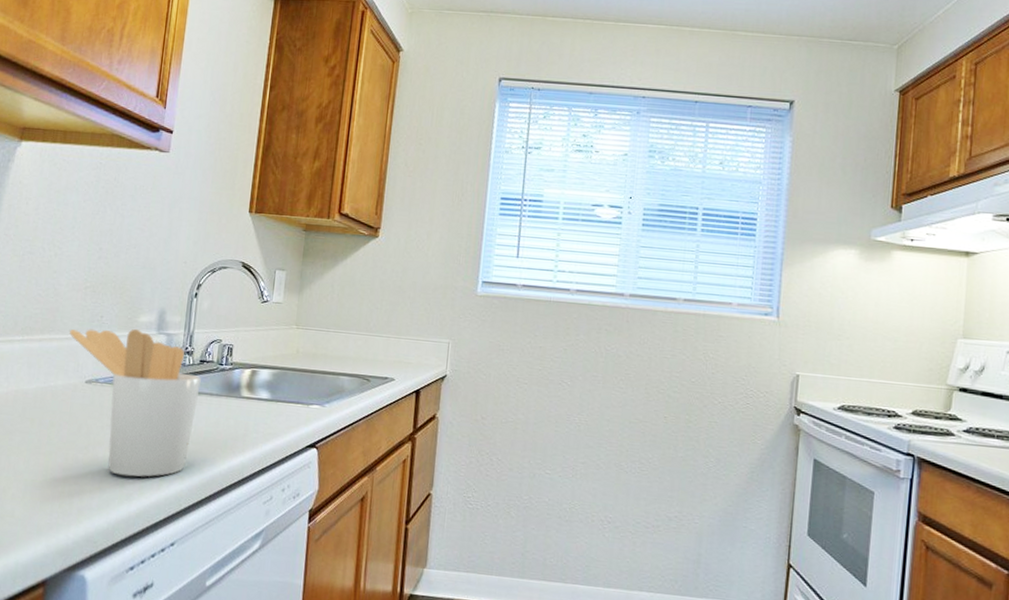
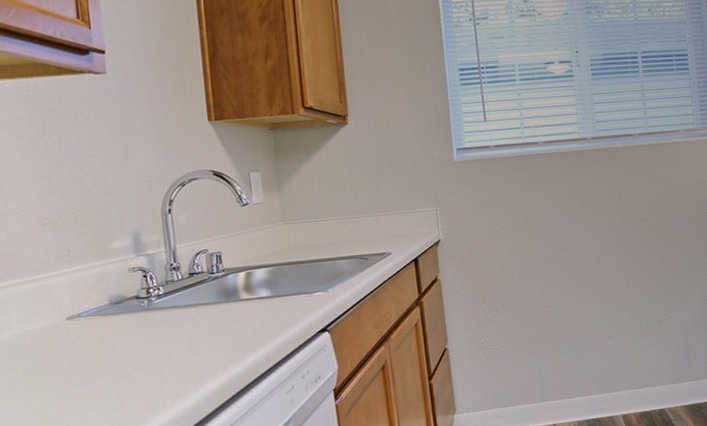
utensil holder: present [70,328,202,478] -> none [35,255,197,402]

